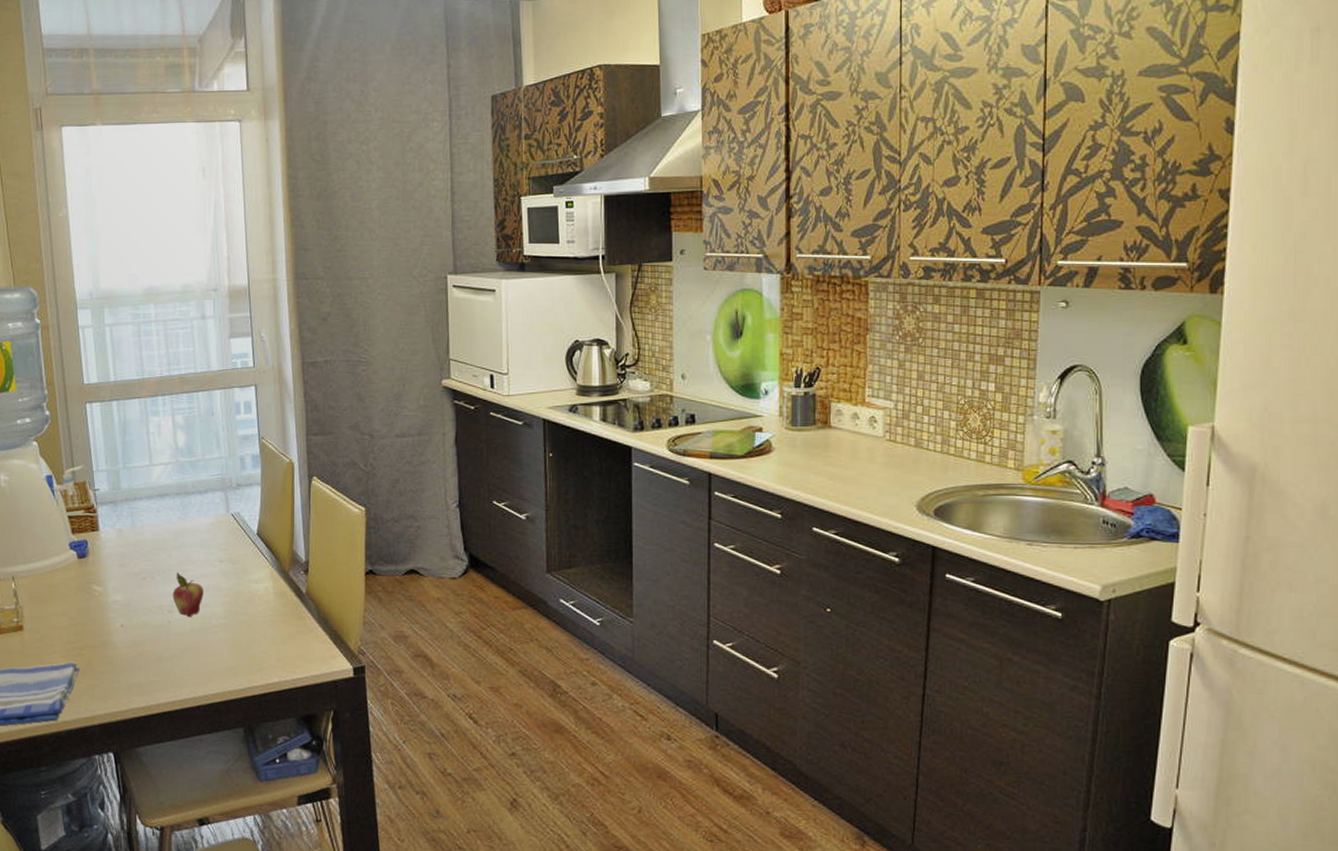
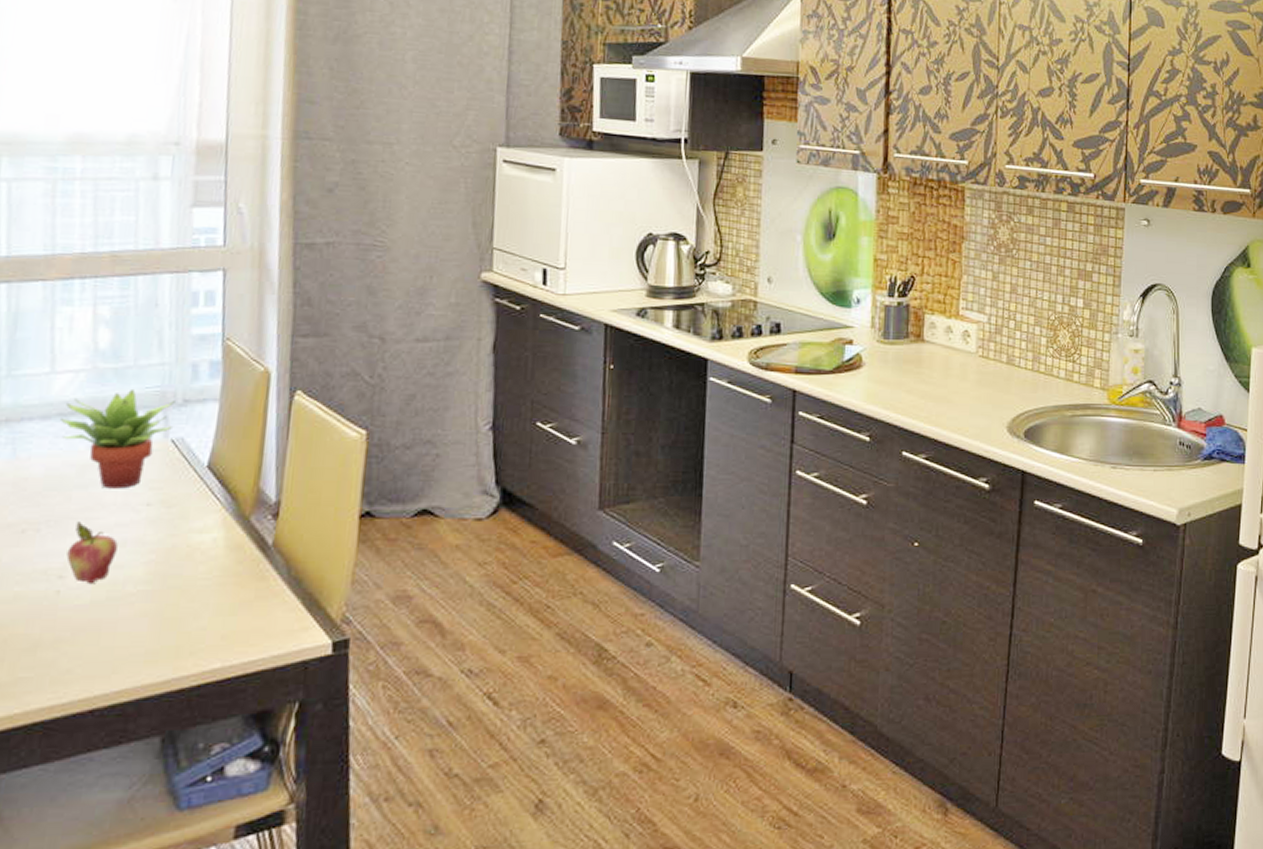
succulent plant: none [159,476,231,550] -> present [61,388,175,489]

